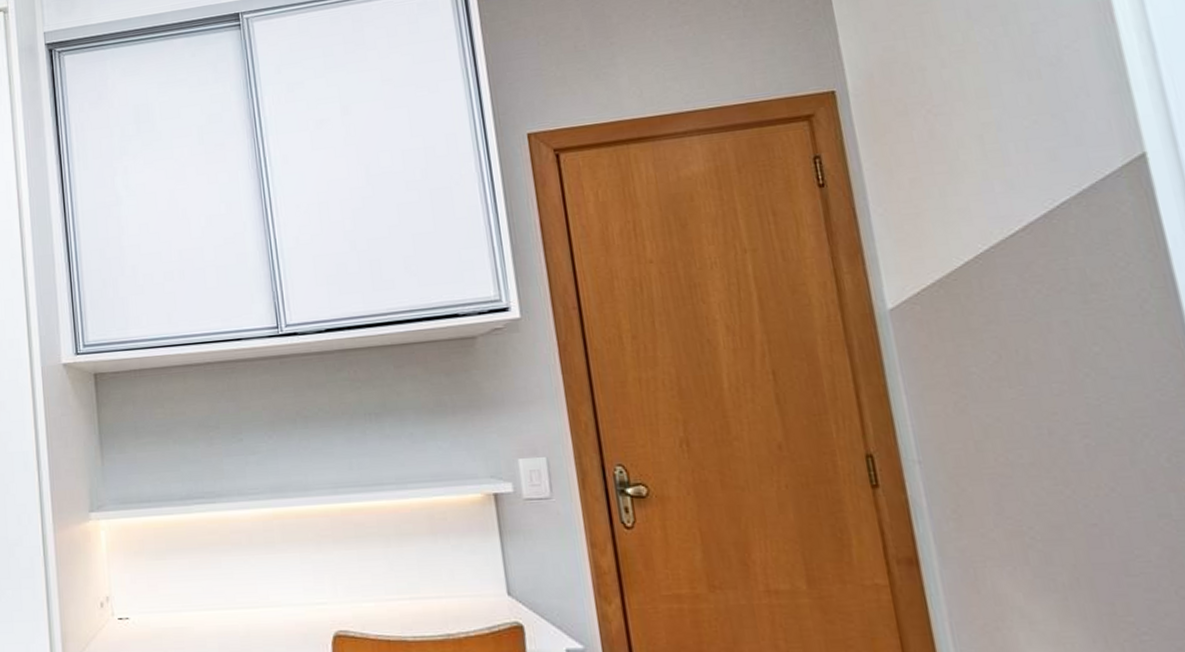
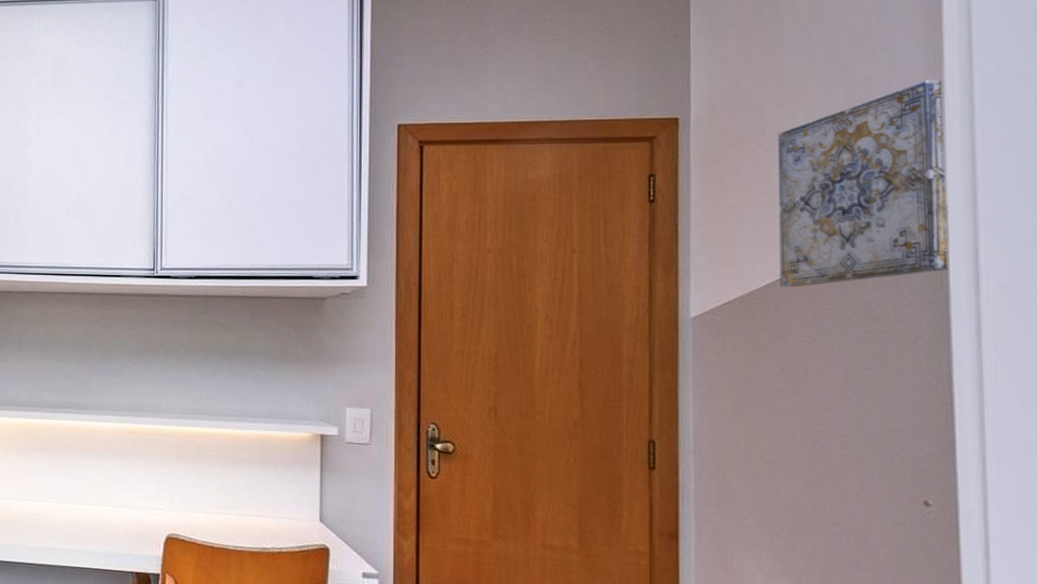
wall art: none [946,16,1163,263] -> present [778,79,950,287]

